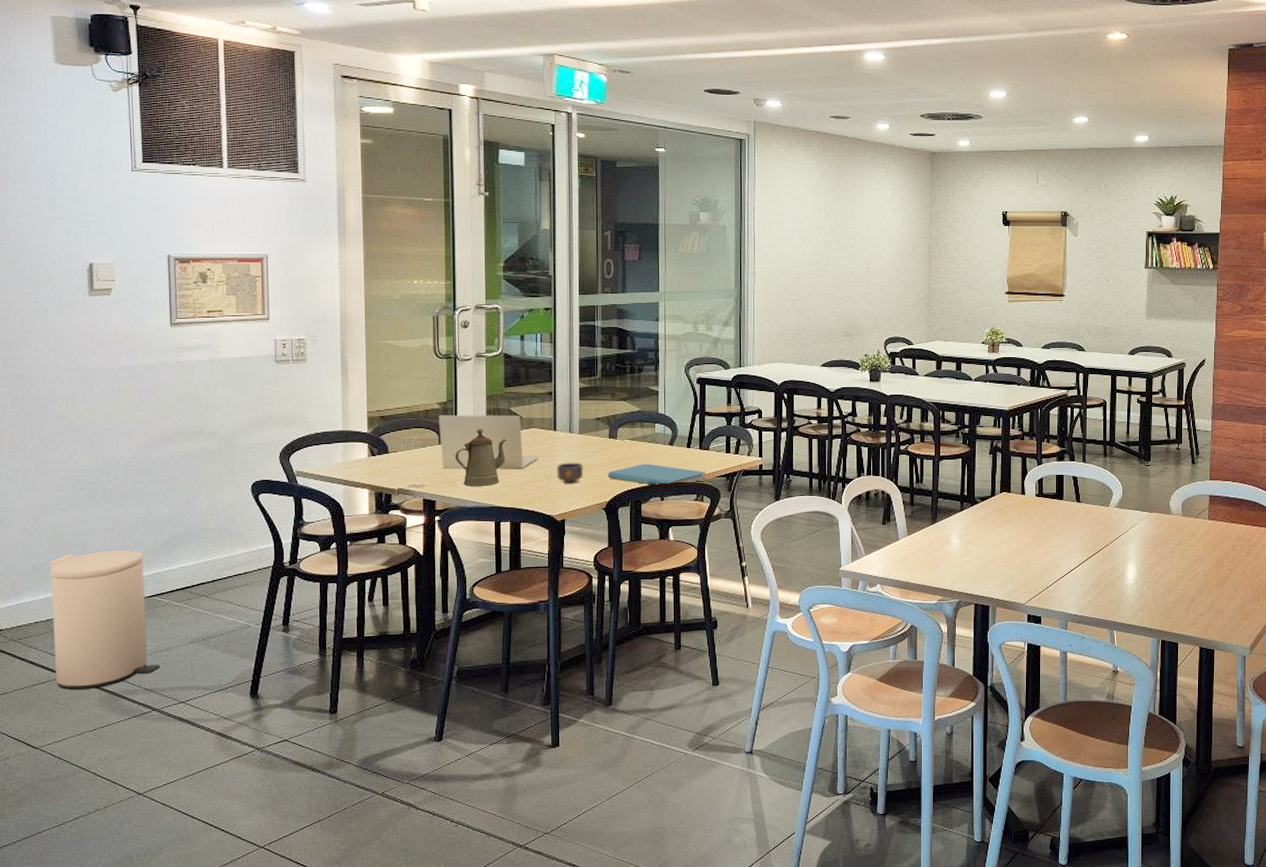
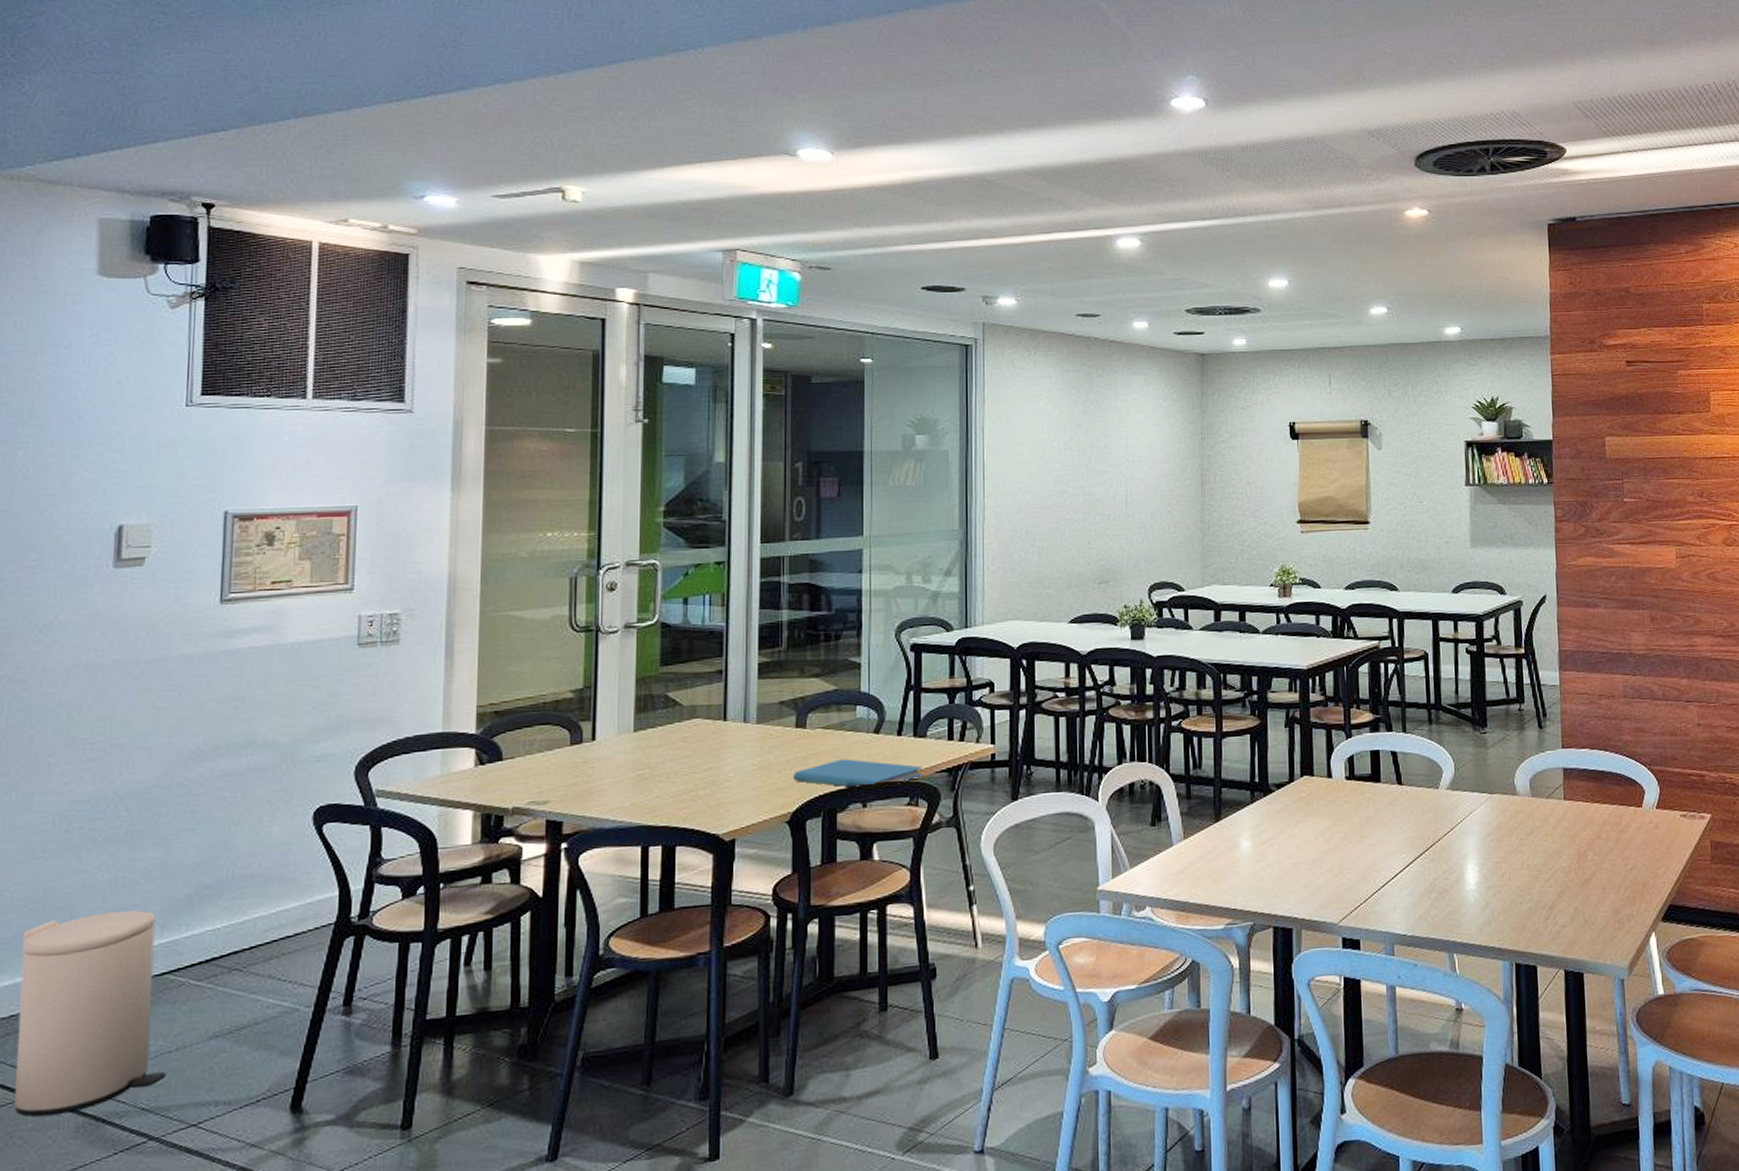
laptop: present [439,415,539,469] -> none [572,702,703,779]
coffee pot: present [454,428,507,486] -> none [590,721,661,800]
mug: present [556,462,584,484] -> none [725,761,762,791]

